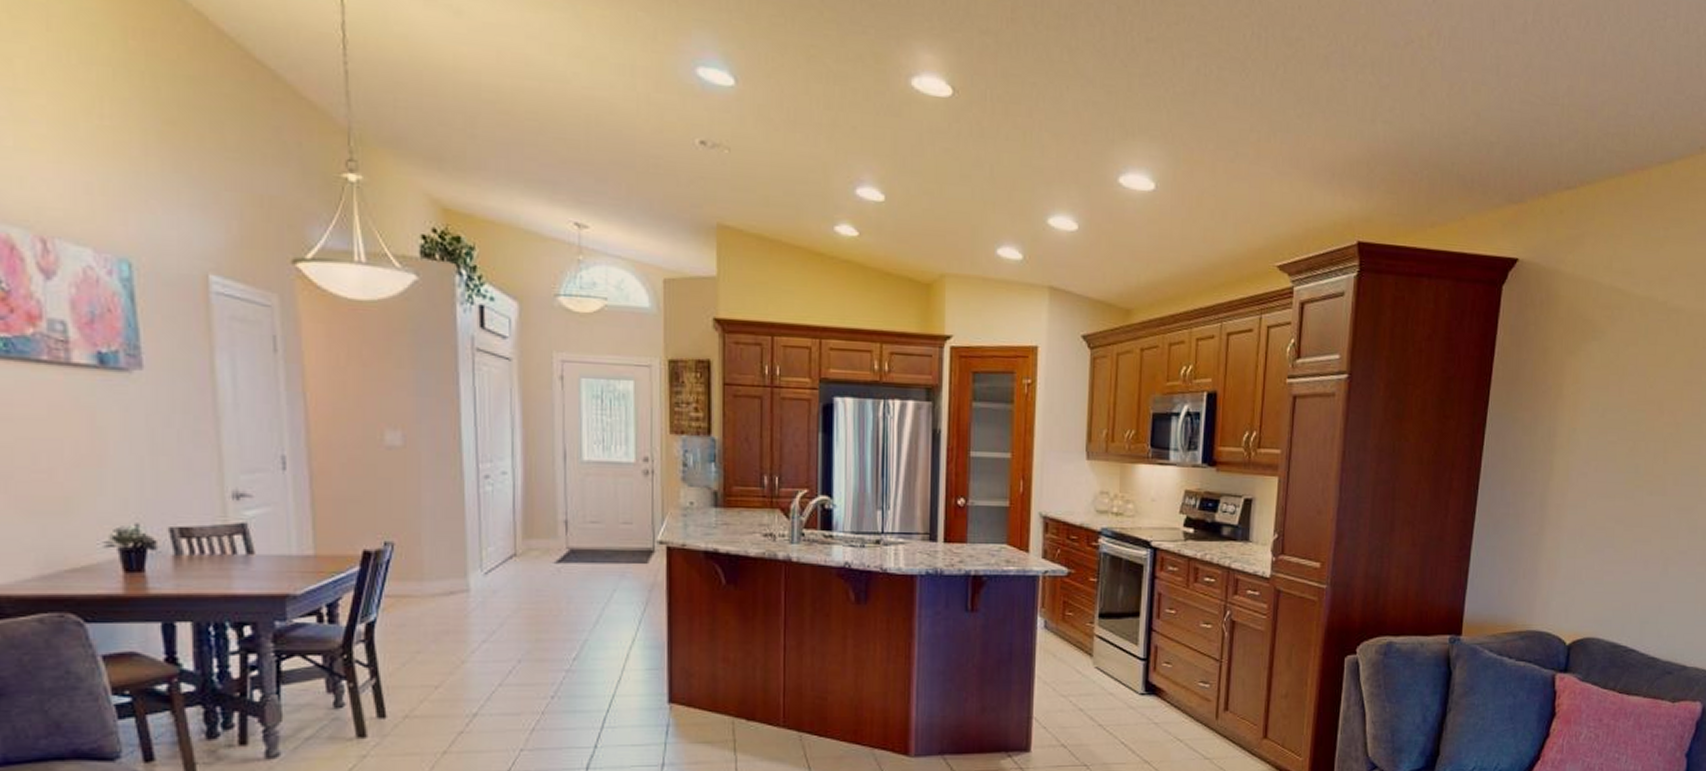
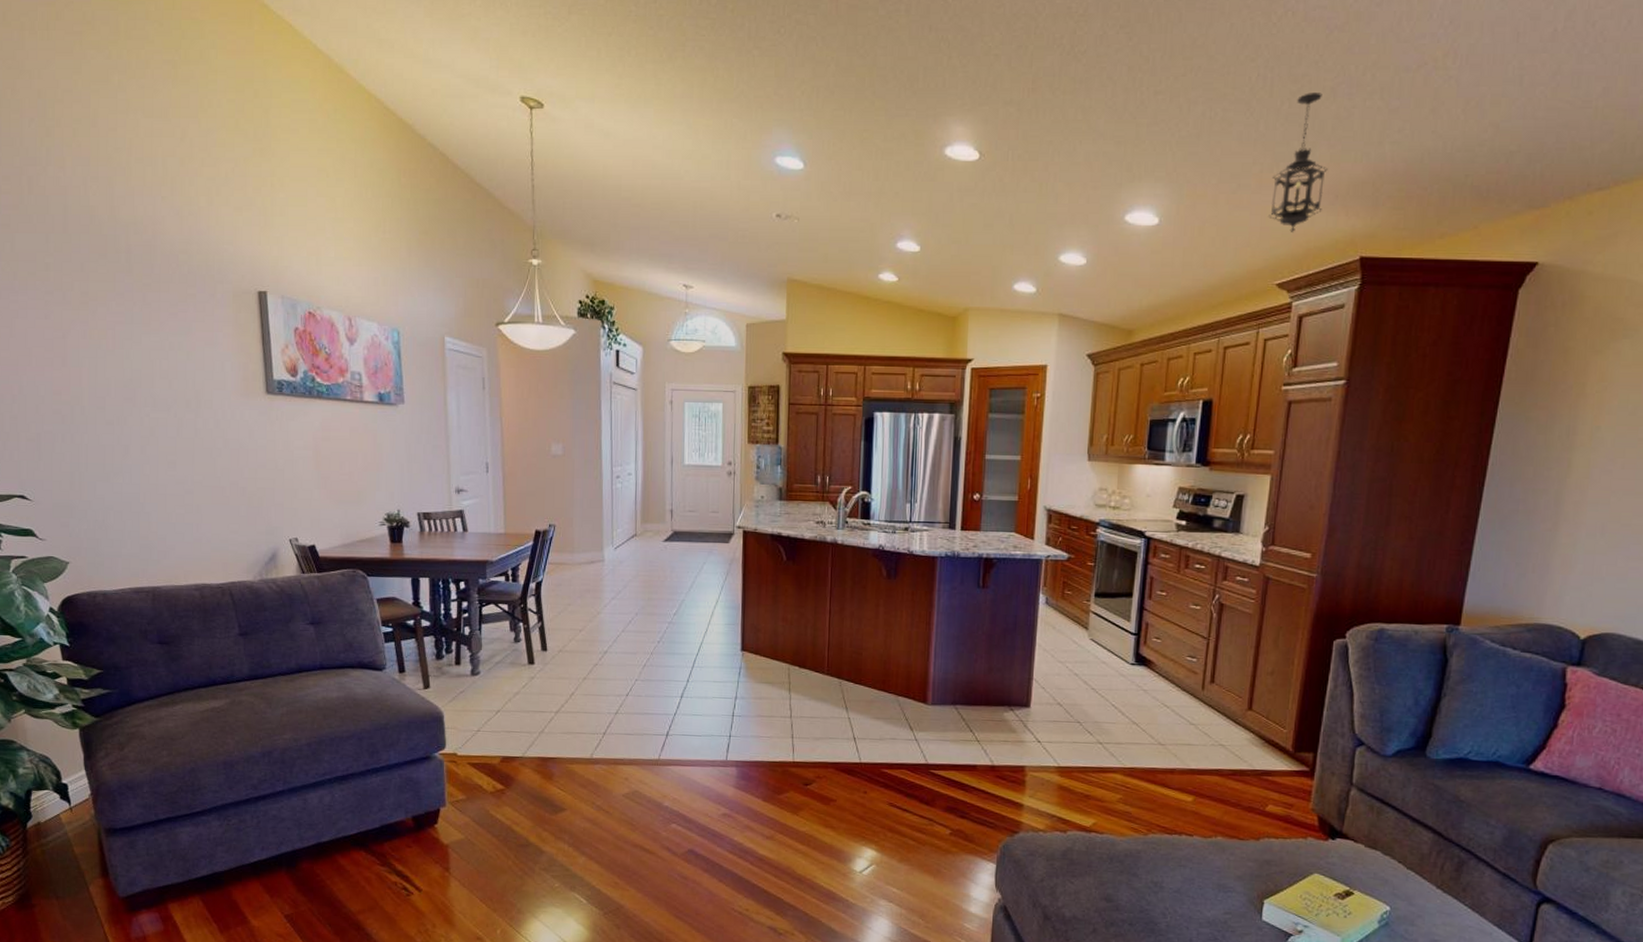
hanging lantern: none [1266,58,1324,211] -> present [1267,93,1328,233]

